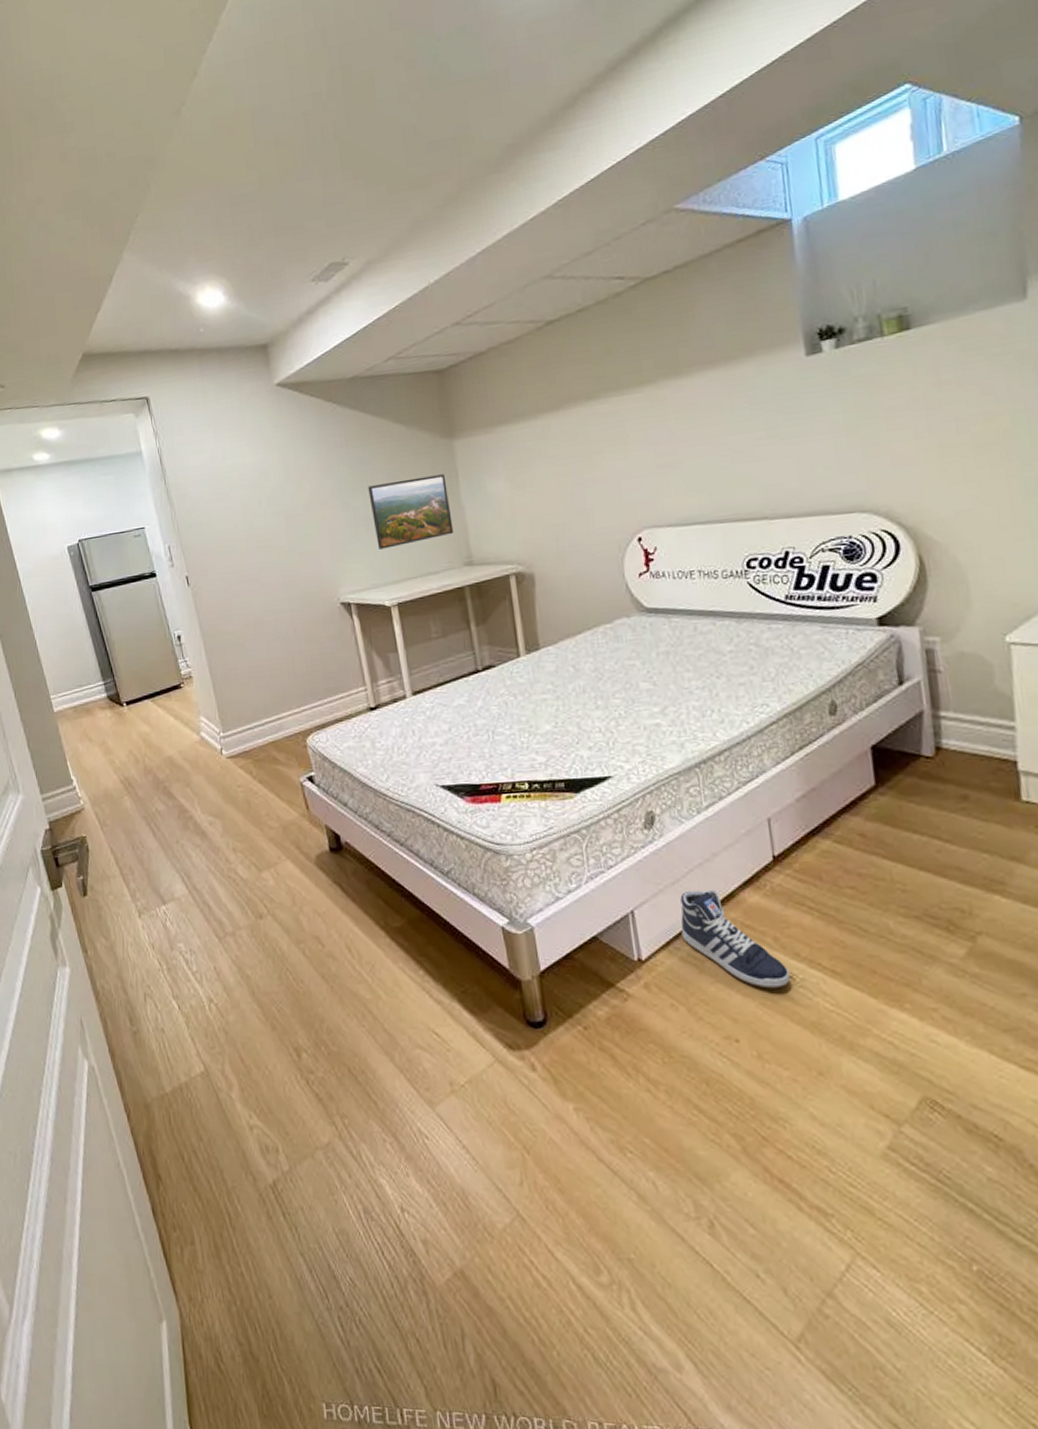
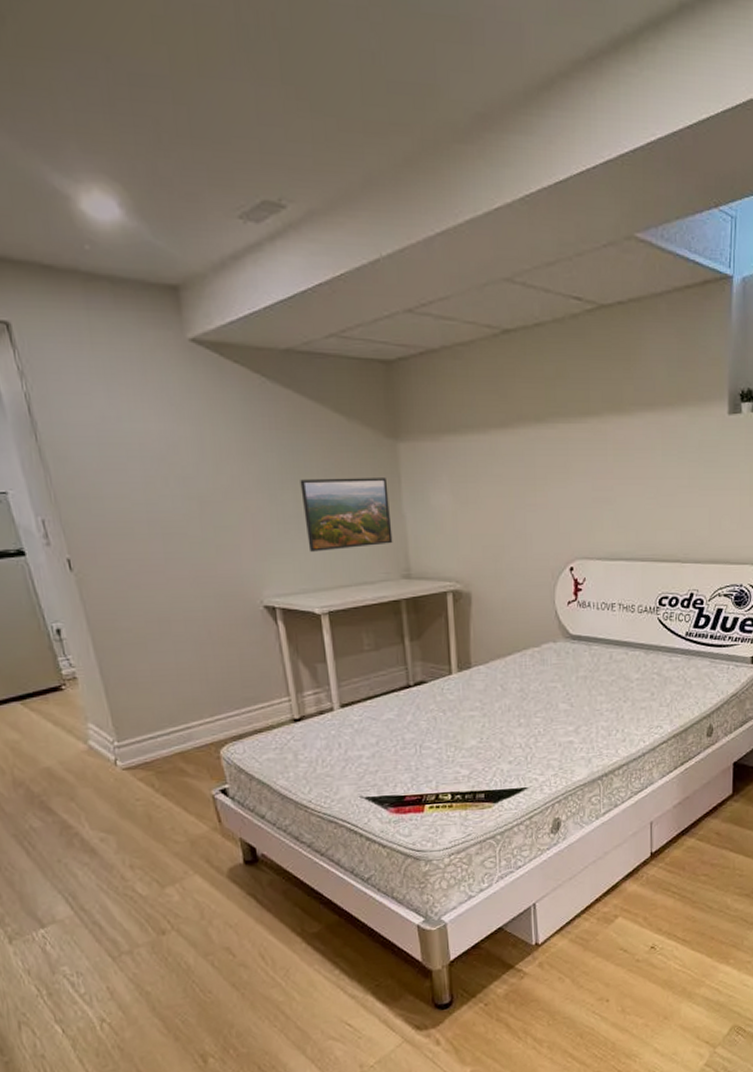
sneaker: present [680,889,791,989] -> none [573,882,653,958]

